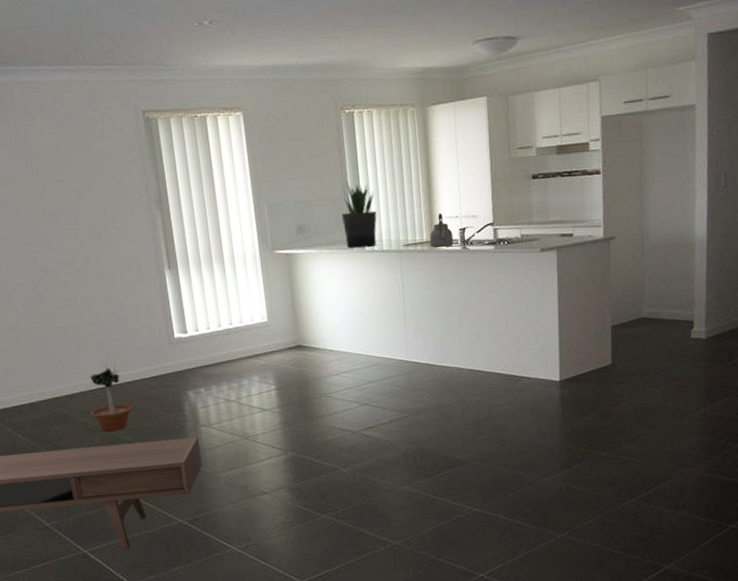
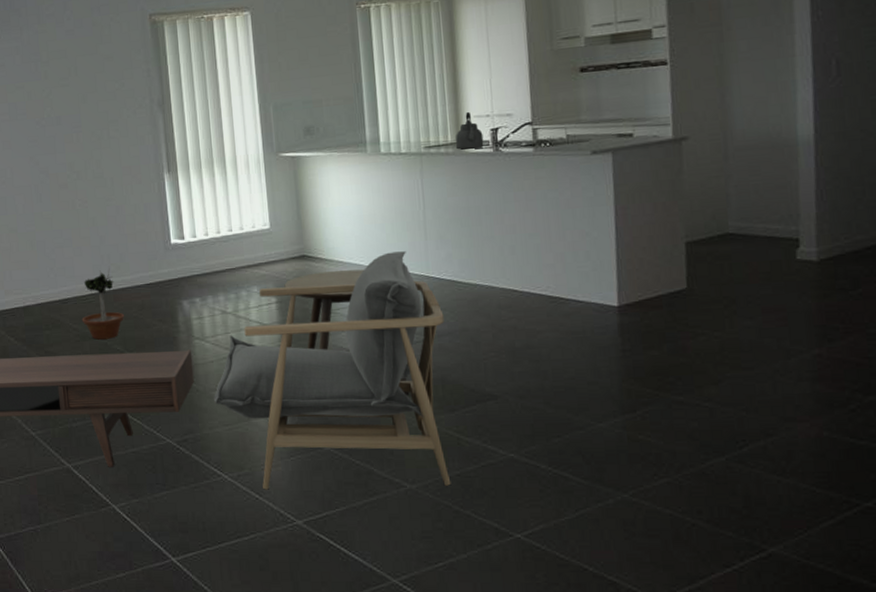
armchair: none [221,339,429,557] -> present [214,251,451,490]
side table: none [282,357,394,466] -> present [284,269,410,395]
planter: present [342,181,377,249] -> none [355,79,395,152]

